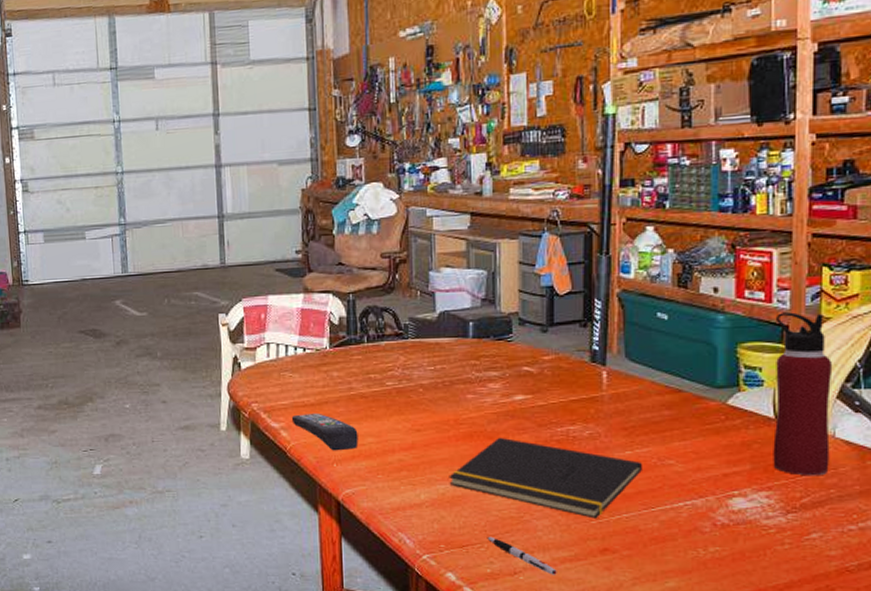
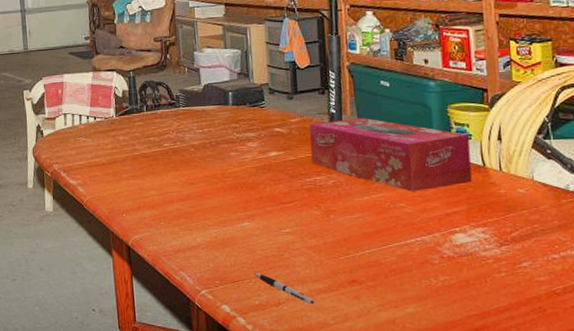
remote control: present [291,412,358,451] -> none [86,171,143,203]
notepad: present [449,437,644,519] -> none [219,187,380,255]
tissue box: none [564,356,762,447] -> present [308,117,472,192]
water bottle: present [773,312,833,476] -> none [477,78,532,214]

